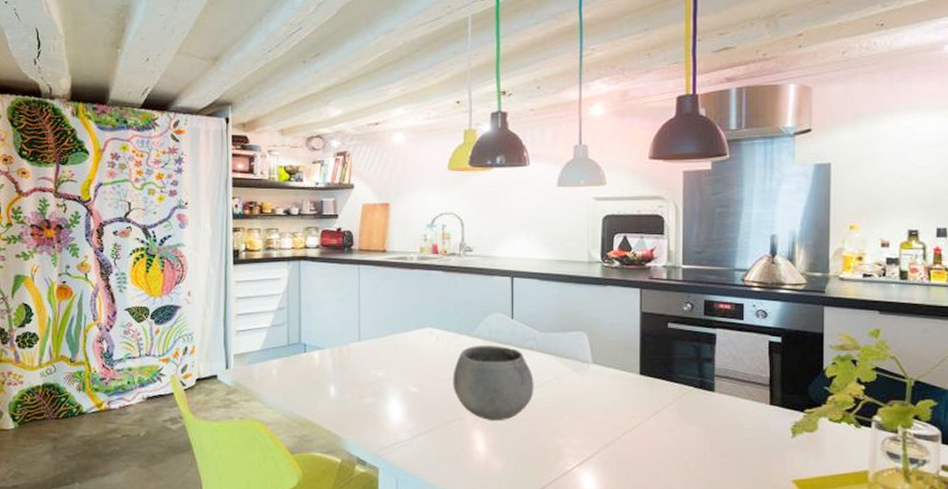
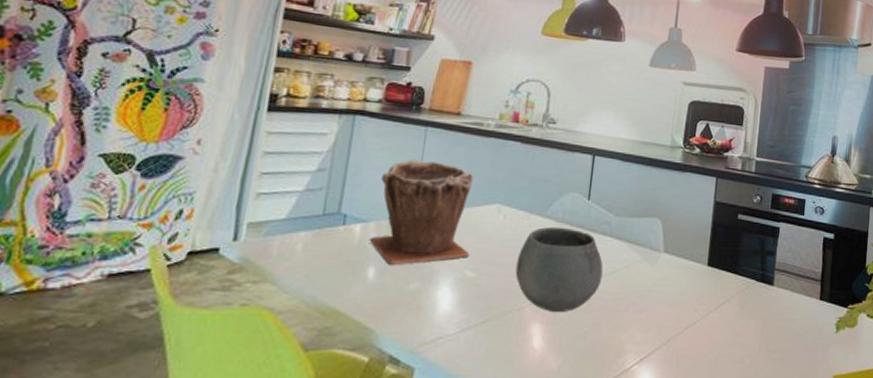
plant pot: none [327,293,411,385] -> present [369,159,474,266]

